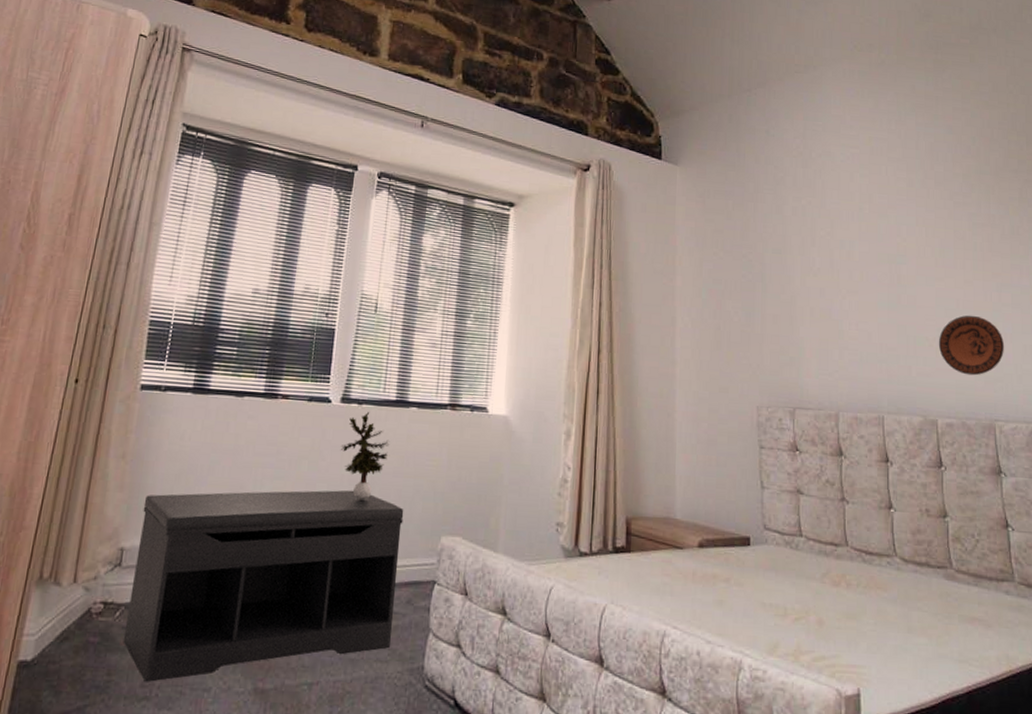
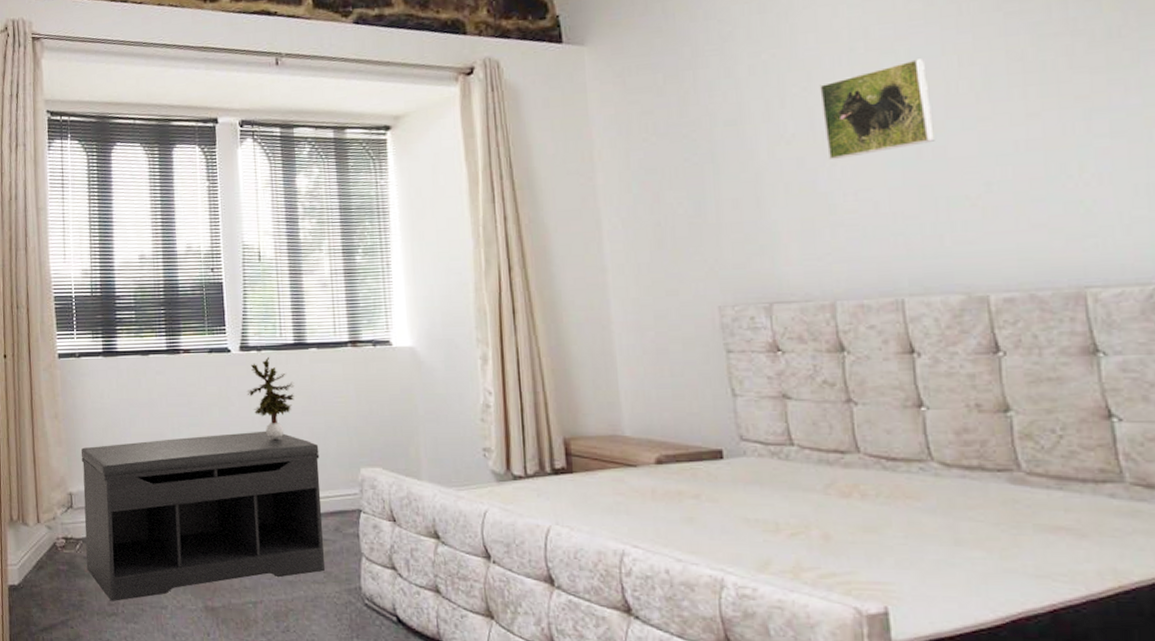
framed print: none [838,225,909,295] -> present [819,59,935,160]
decorative plate: present [938,315,1004,376] -> none [985,157,1099,235]

